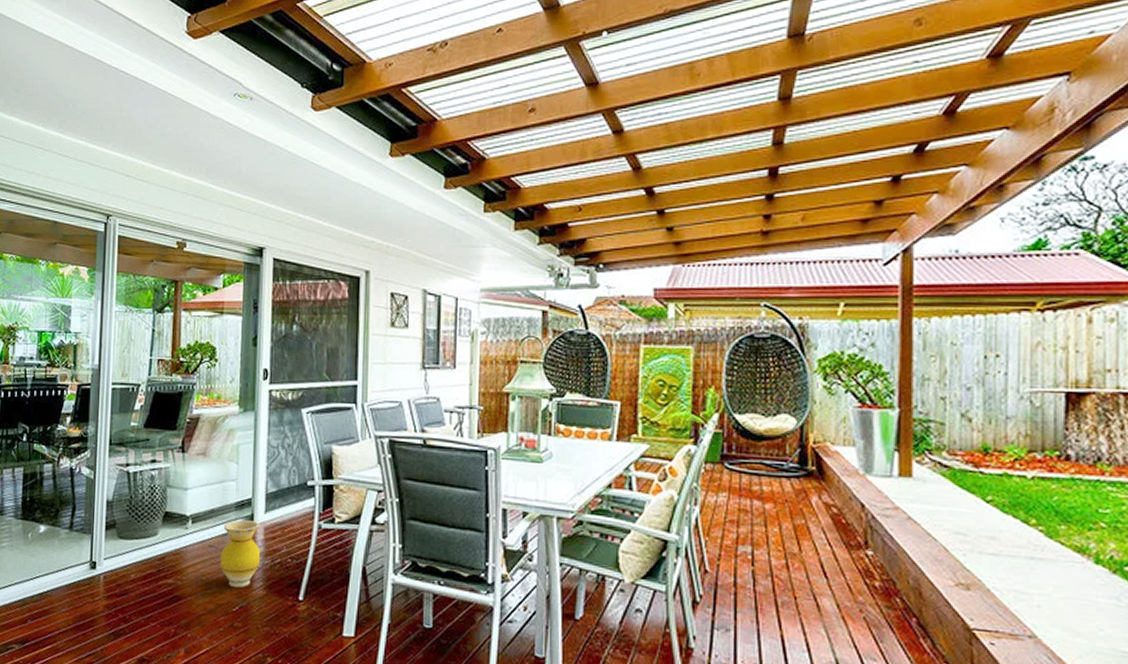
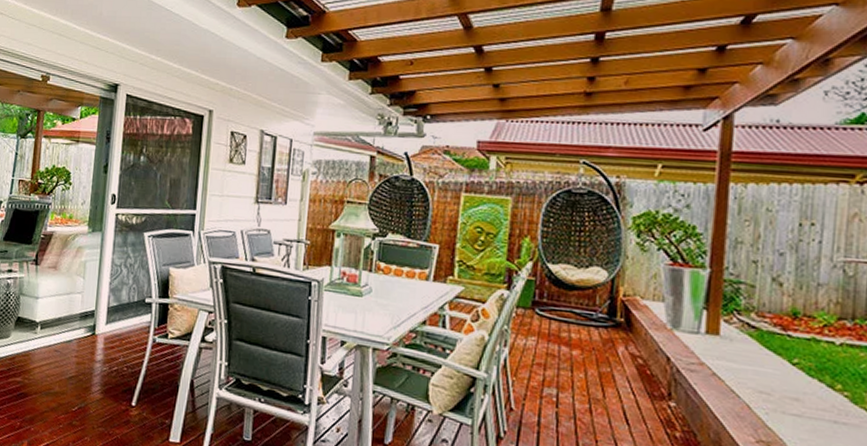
vase: present [220,520,261,588] -> none [63,329,100,390]

